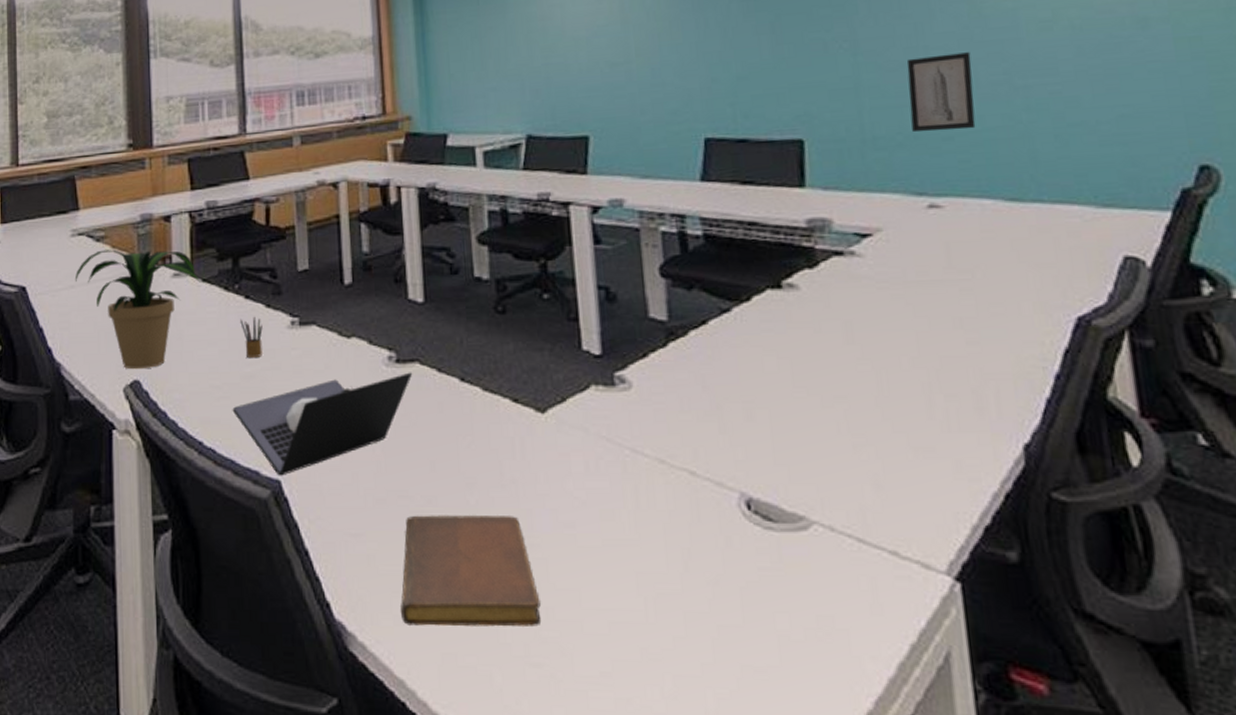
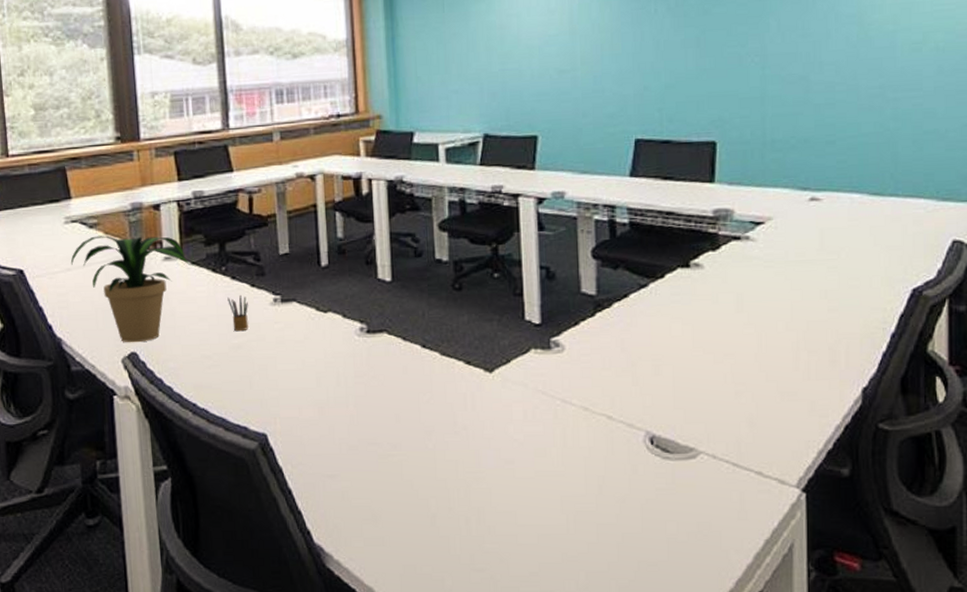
laptop: present [232,372,413,476] -> none [222,341,381,431]
notebook: present [401,515,542,627] -> none [370,456,485,545]
wall art: present [906,52,976,133] -> none [803,68,856,137]

